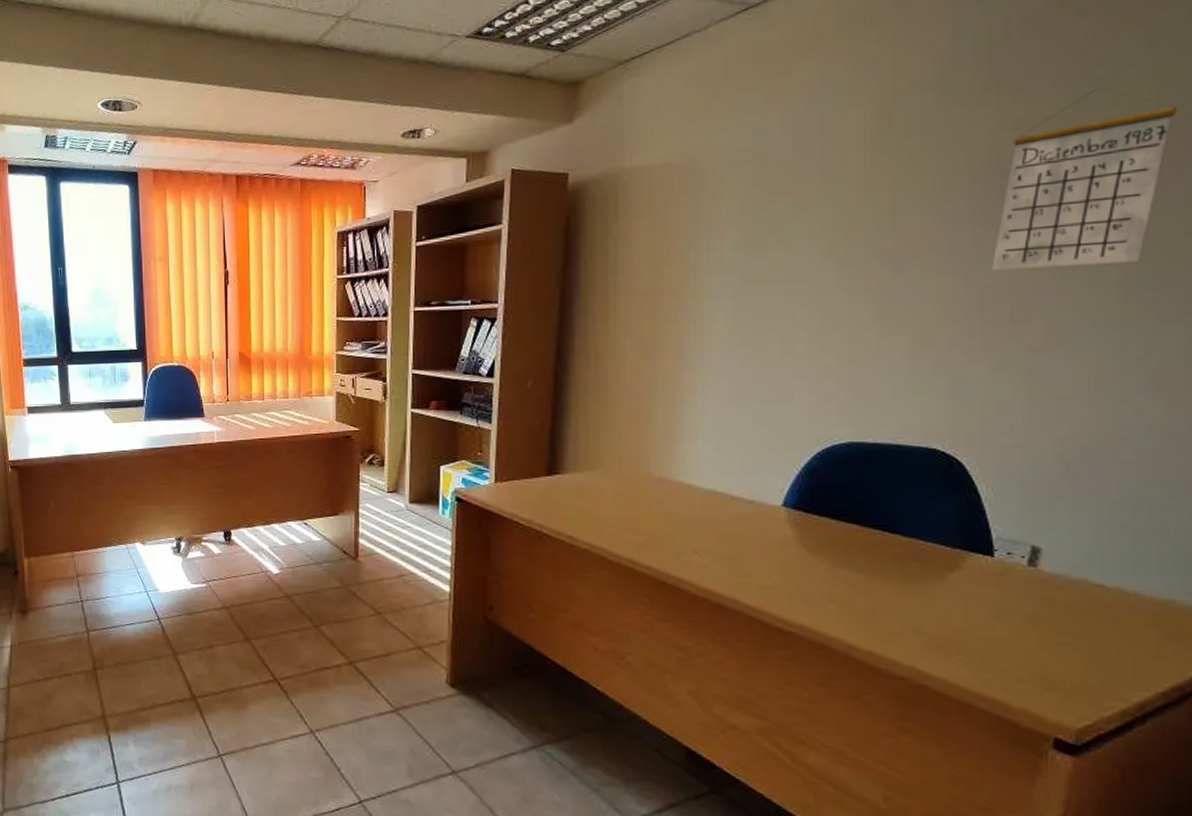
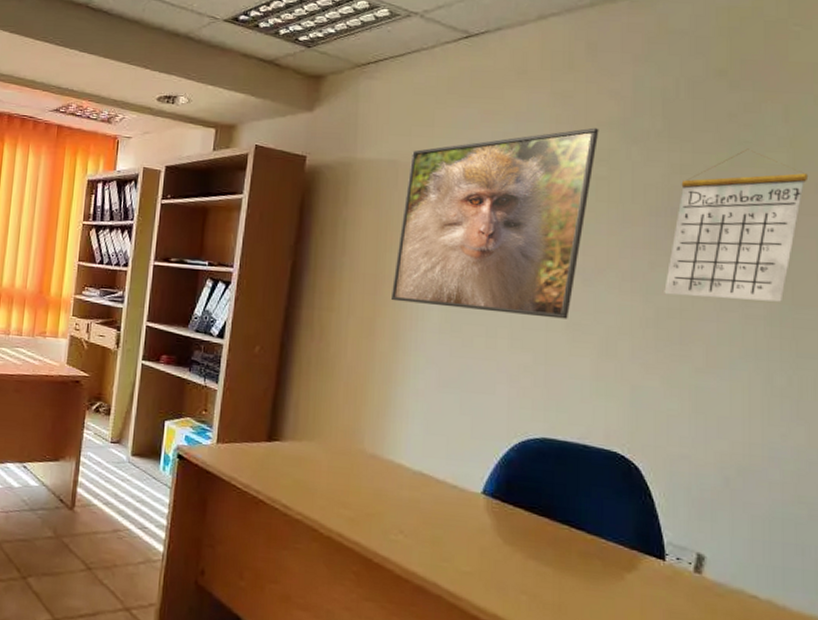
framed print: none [671,91,910,317] -> present [390,127,599,319]

